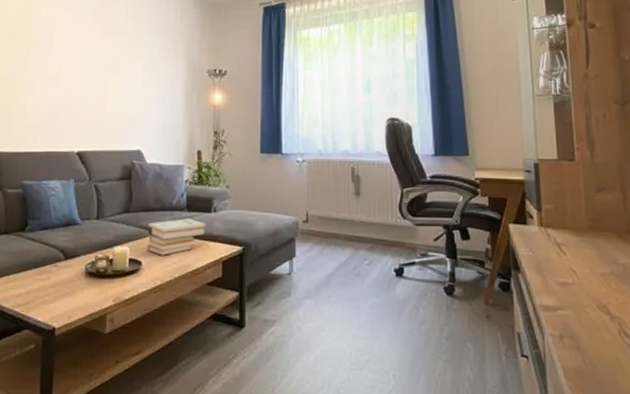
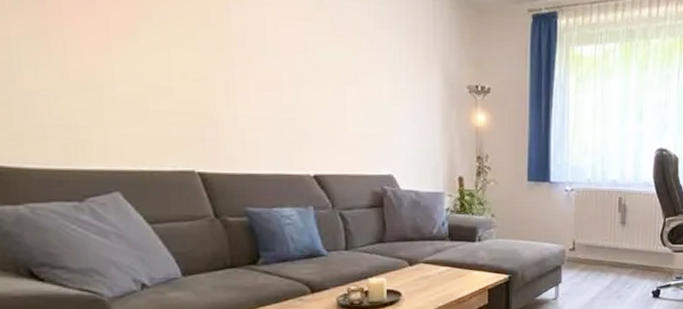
books: present [147,218,206,257] -> none [405,248,470,287]

